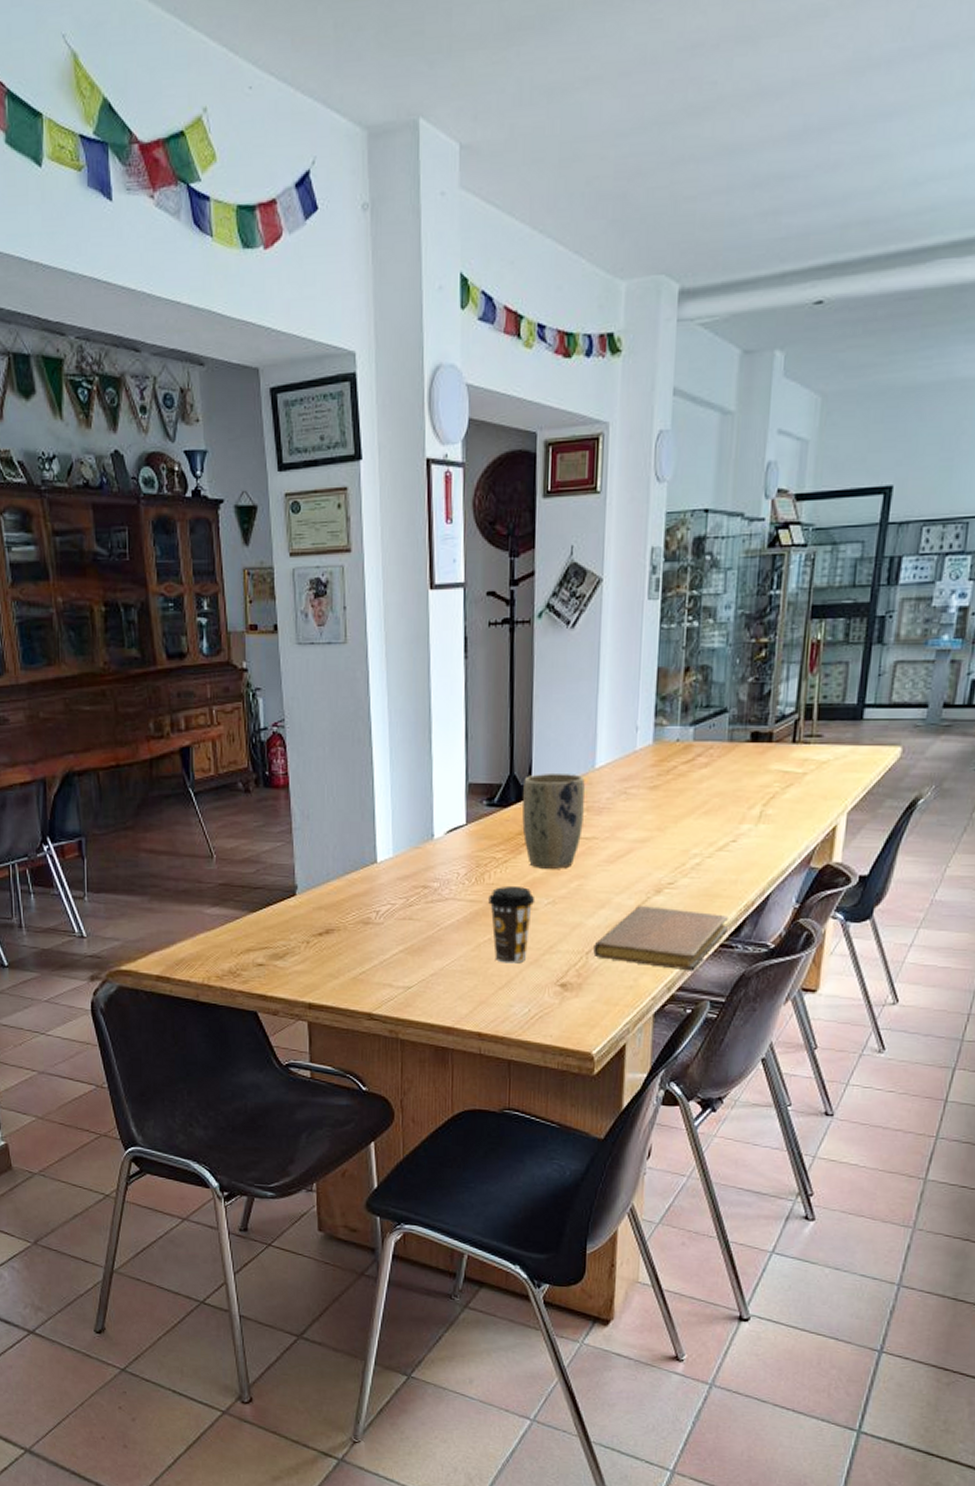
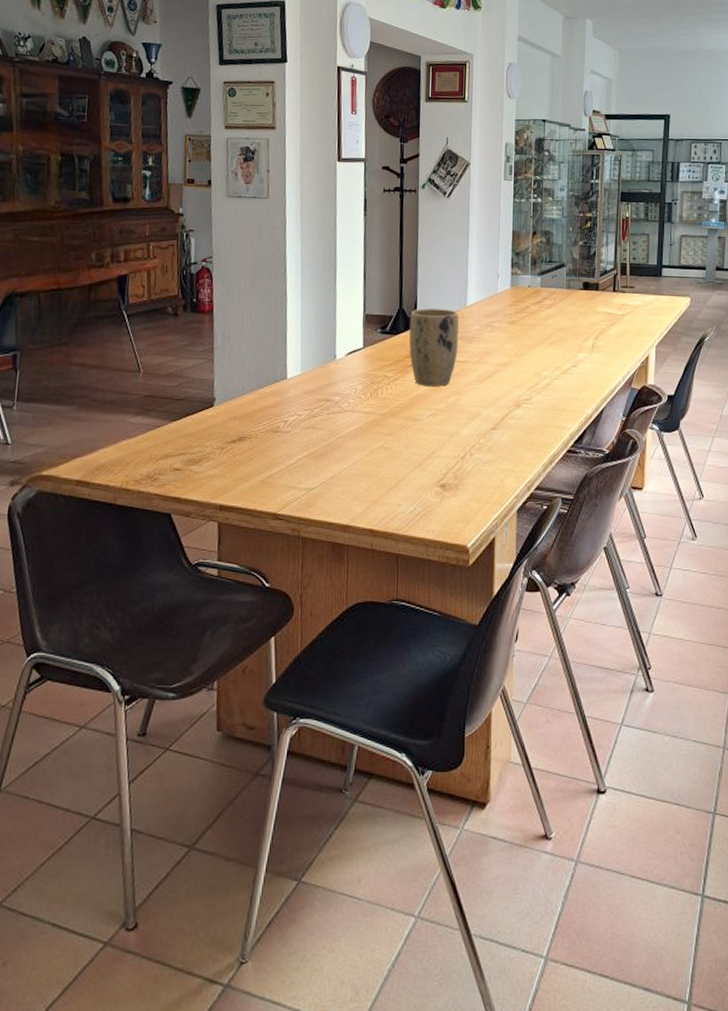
coffee cup: present [488,887,535,964] -> none [381,401,420,467]
notebook: present [593,906,728,971] -> none [467,418,572,473]

